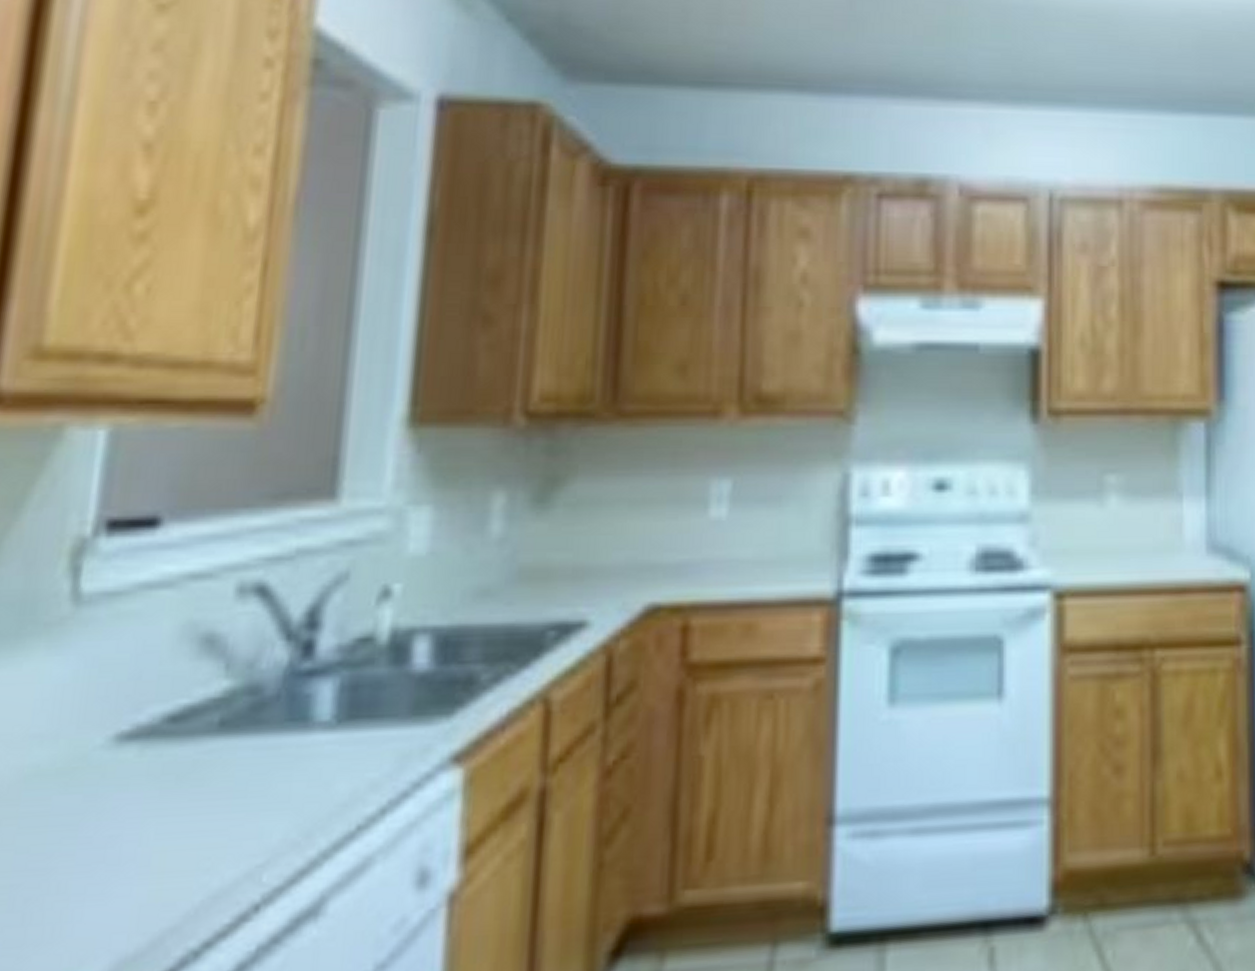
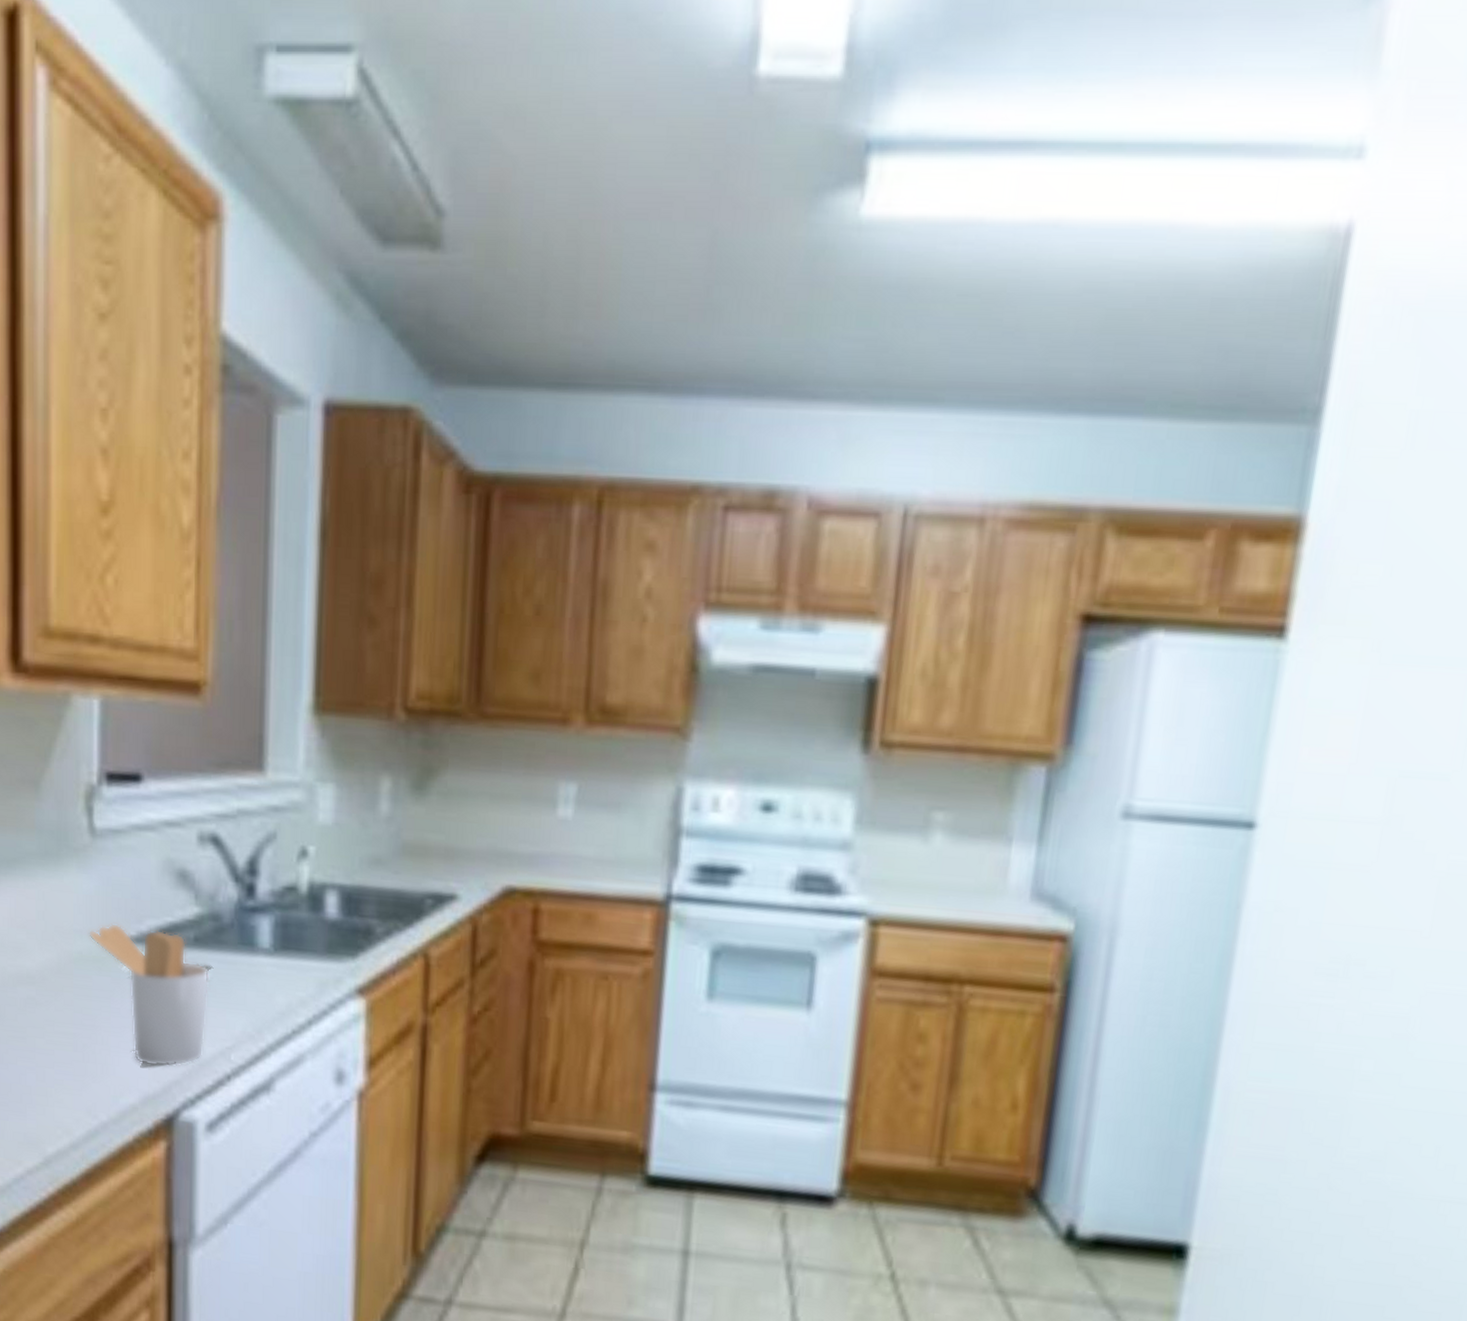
utensil holder: none [53,716,240,914] -> present [89,922,210,1067]

